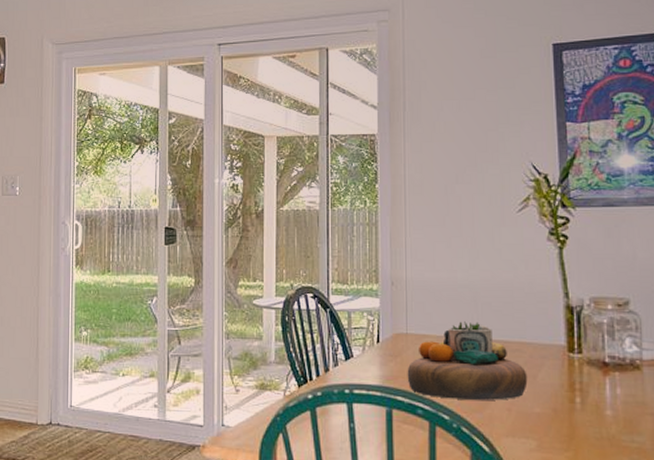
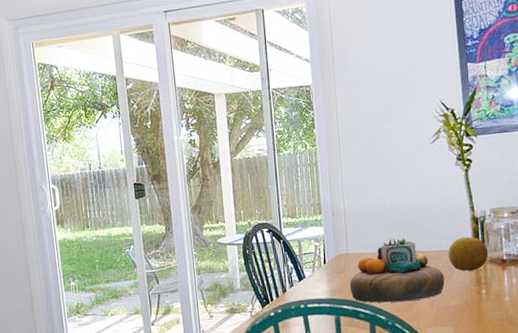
fruit: none [534,328,586,372] -> present [448,237,488,271]

